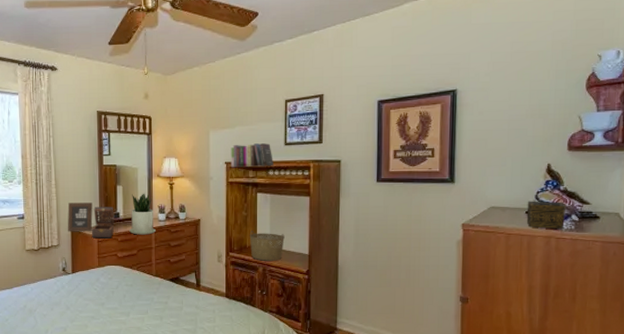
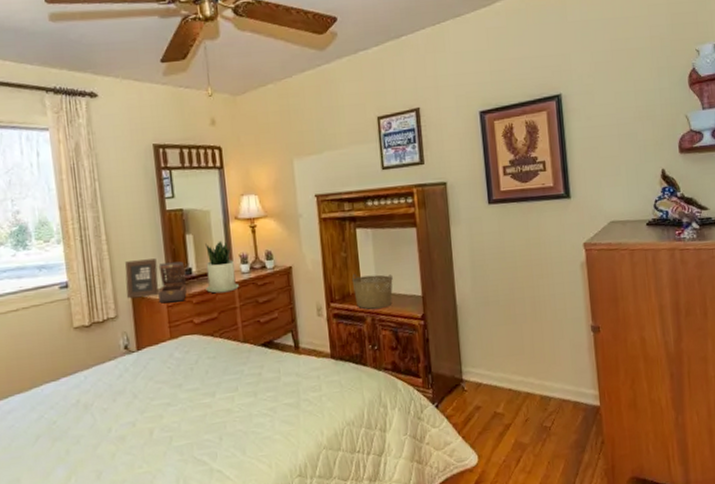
books: present [231,143,273,168] -> none [320,169,372,201]
decorative box: present [526,201,567,230] -> none [646,209,687,241]

